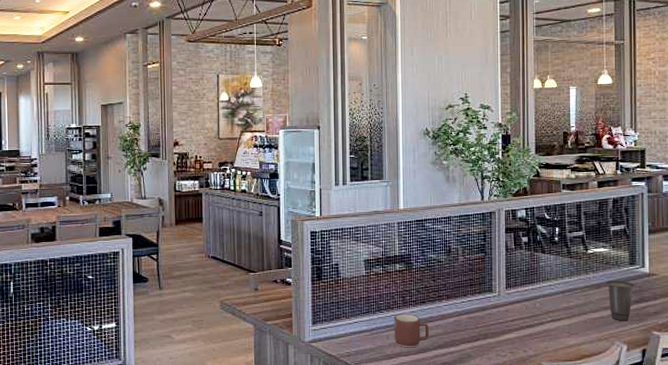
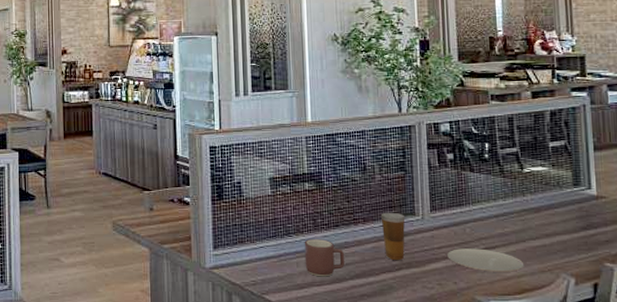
beverage cup: none [462,289,484,333] -> present [380,212,405,261]
plate: none [519,321,585,341] -> present [447,248,524,272]
cup: present [606,280,636,321] -> none [547,203,582,251]

